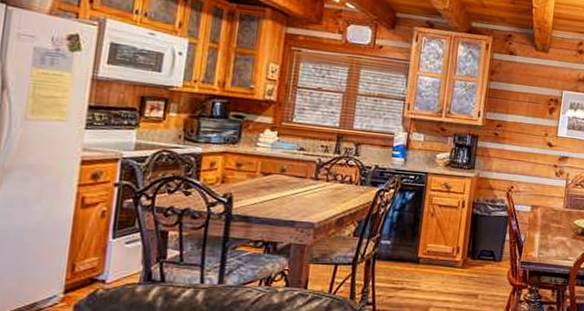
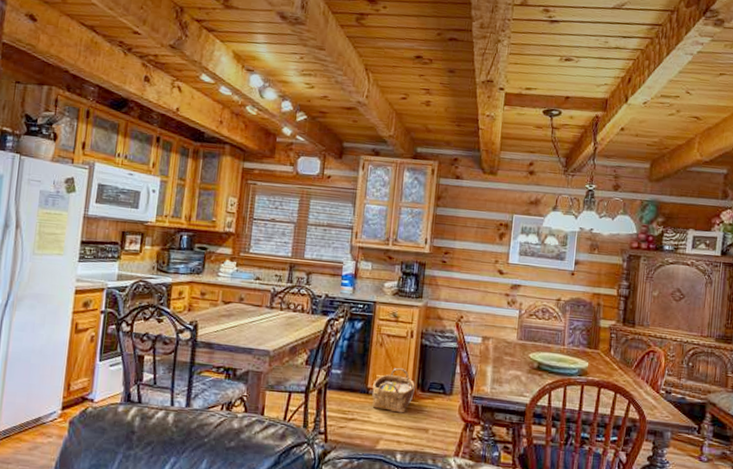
woven basket: none [422,237,466,281] -> present [372,368,415,413]

